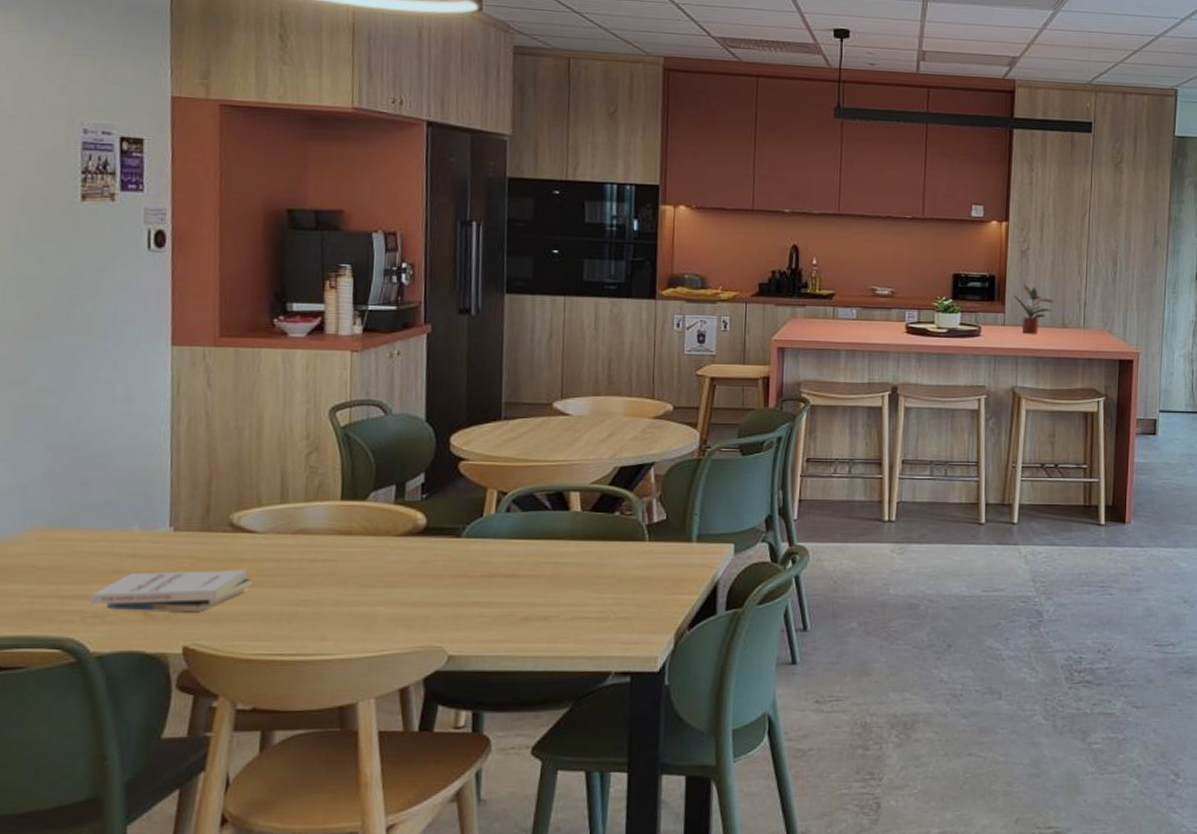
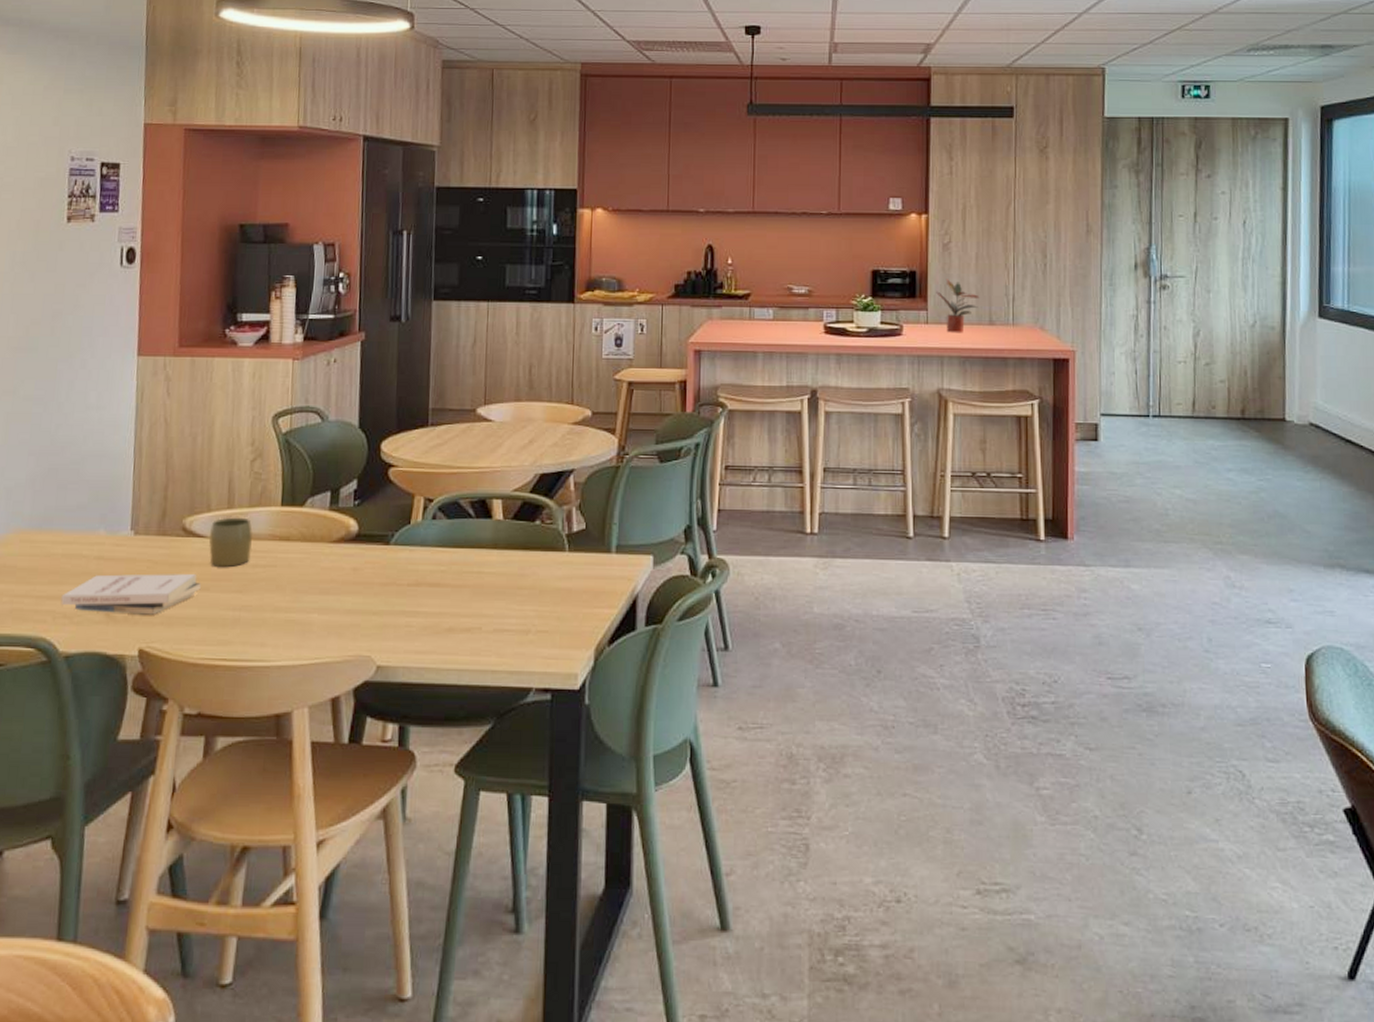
mug: none [260,512,310,562] -> present [209,517,253,567]

